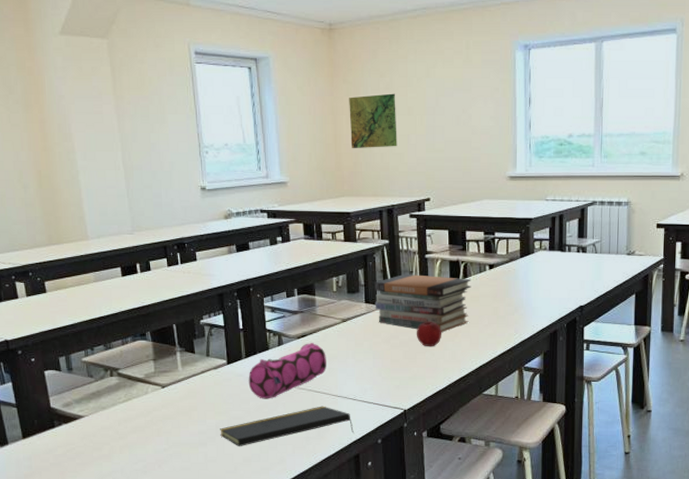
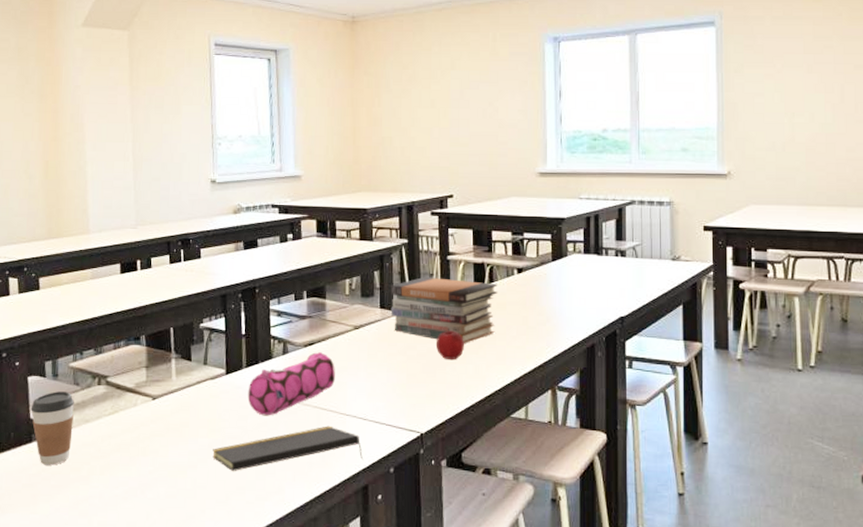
coffee cup: none [50,383,92,447] -> present [31,391,74,465]
map: present [349,93,397,149] -> none [369,85,420,142]

